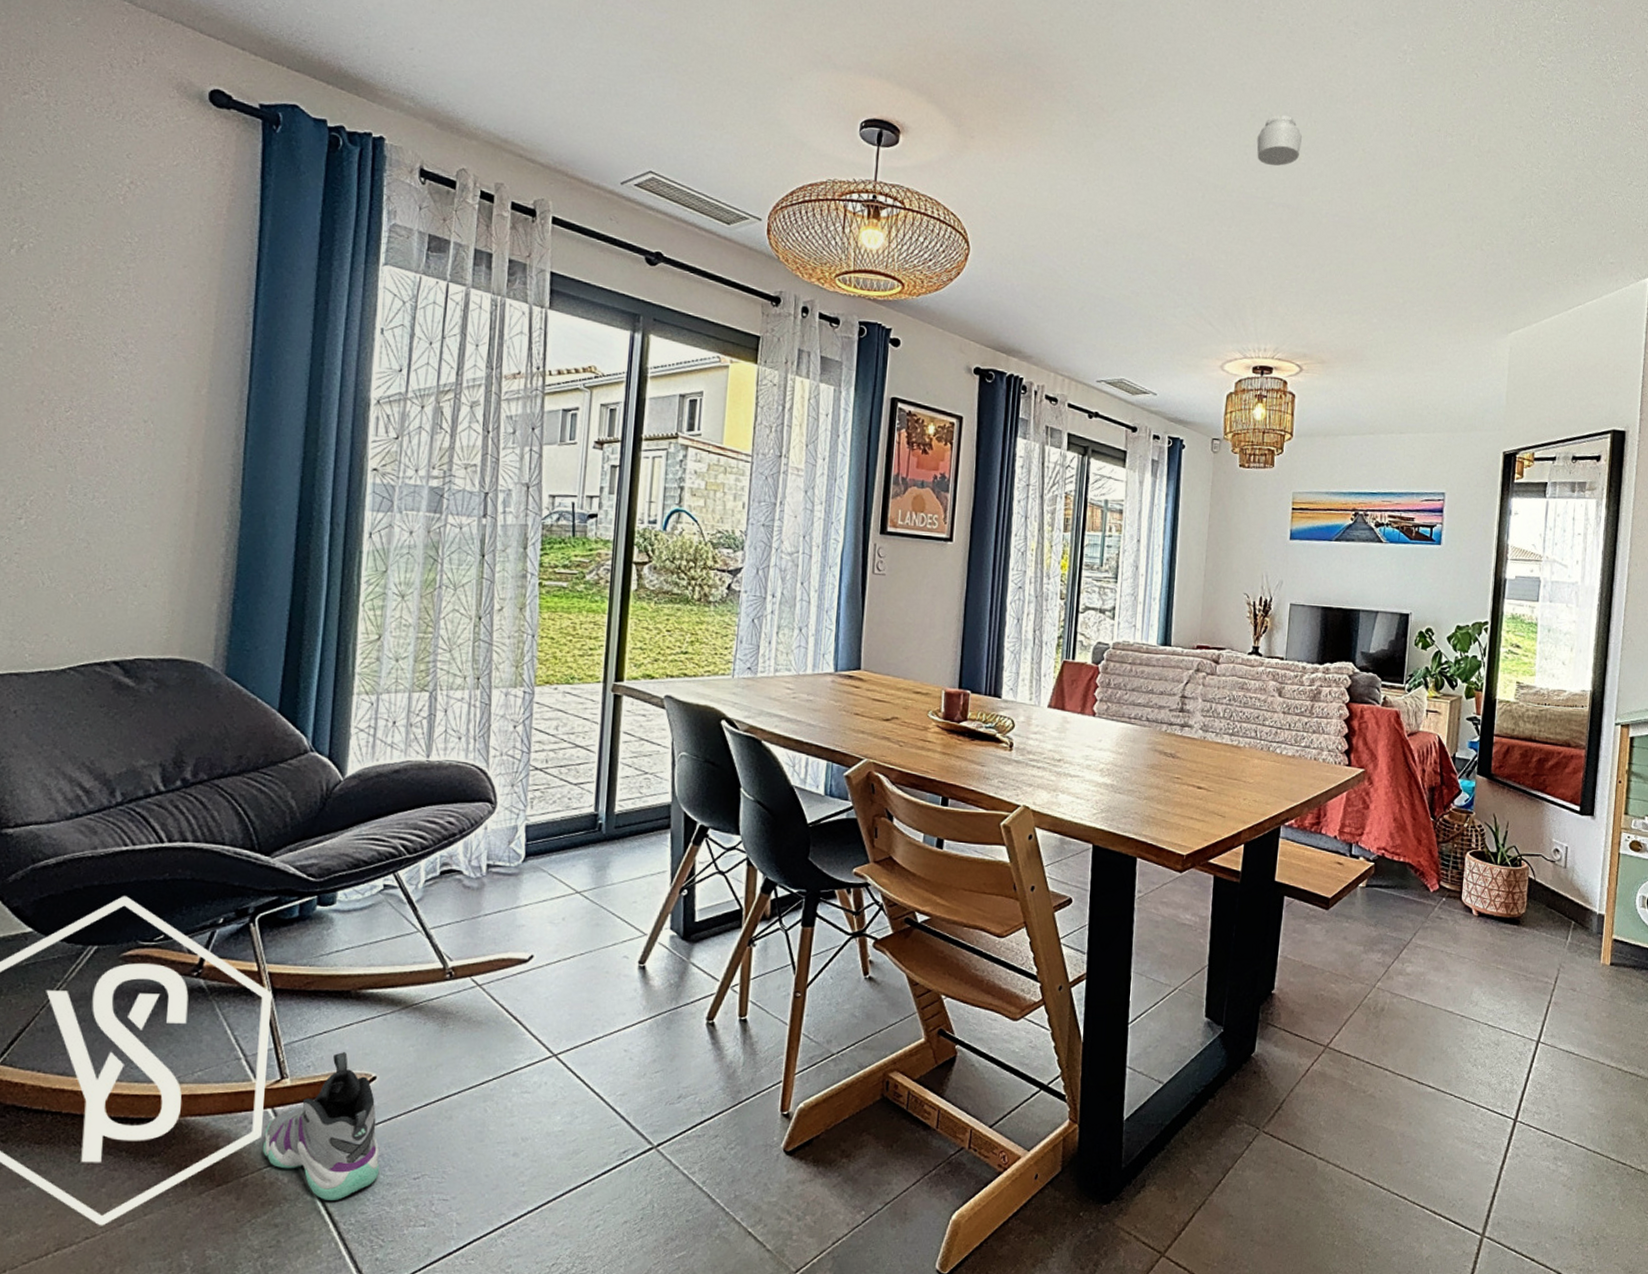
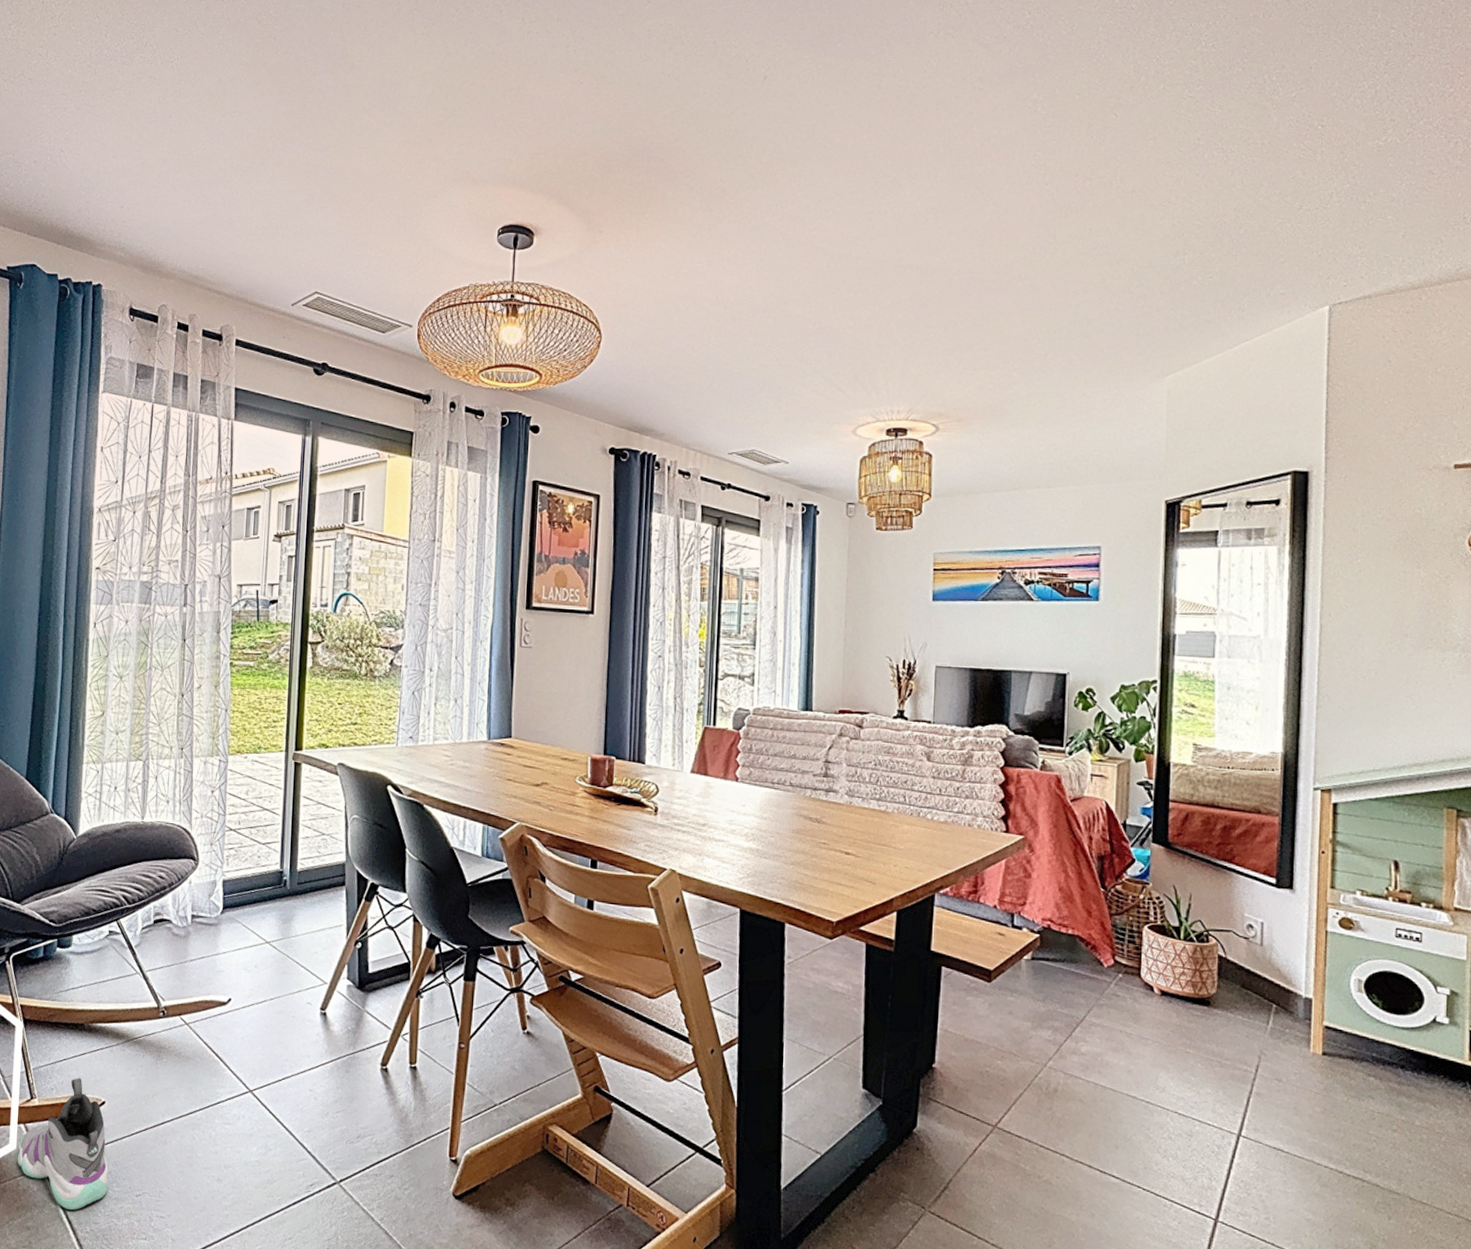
smoke detector: present [1256,115,1302,166] -> none [881,179,928,230]

